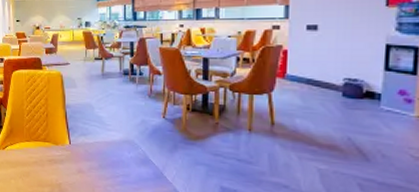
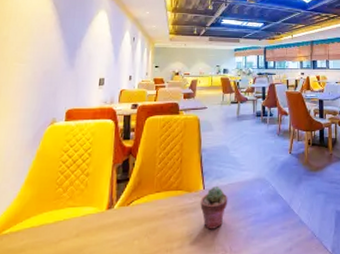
potted succulent: none [67,143,95,183] -> present [200,186,228,230]

